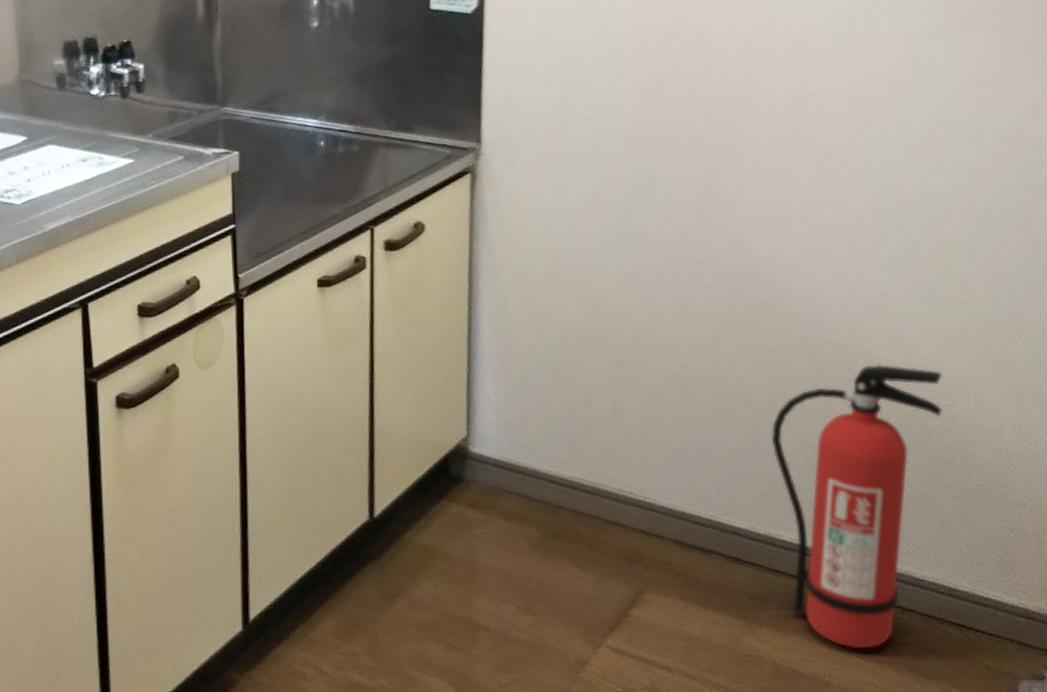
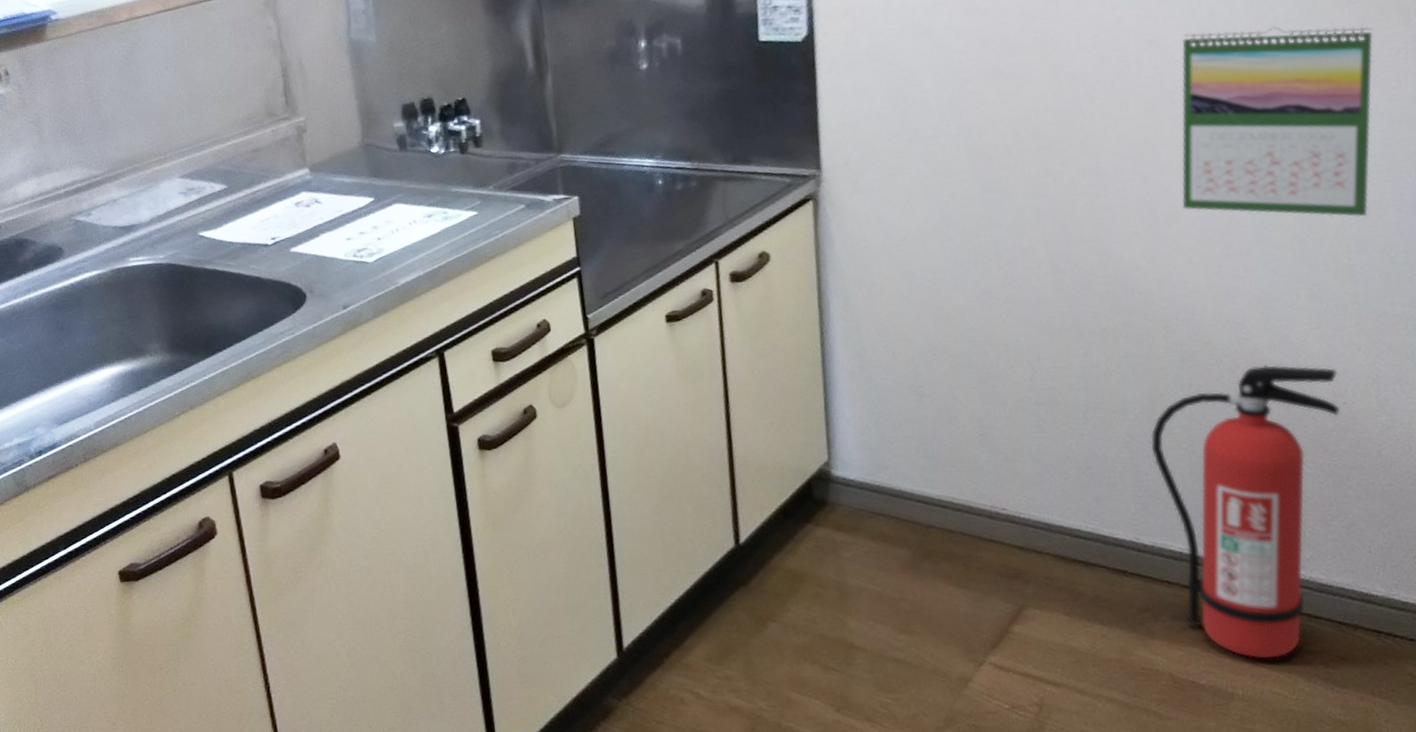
calendar: none [815,39,994,228] -> present [1181,26,1373,217]

